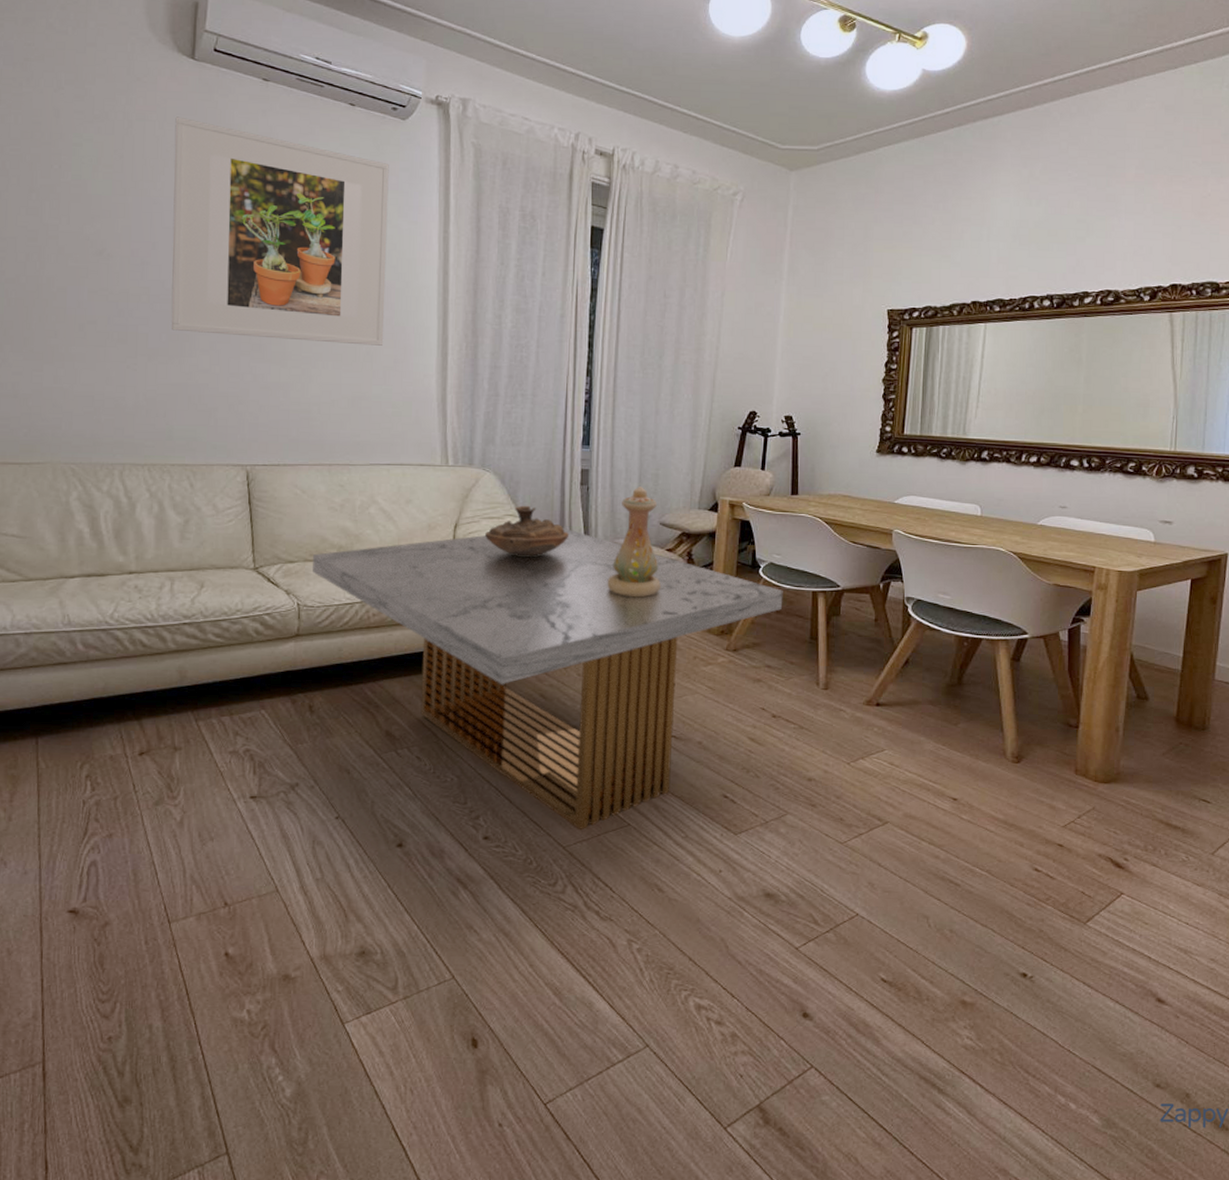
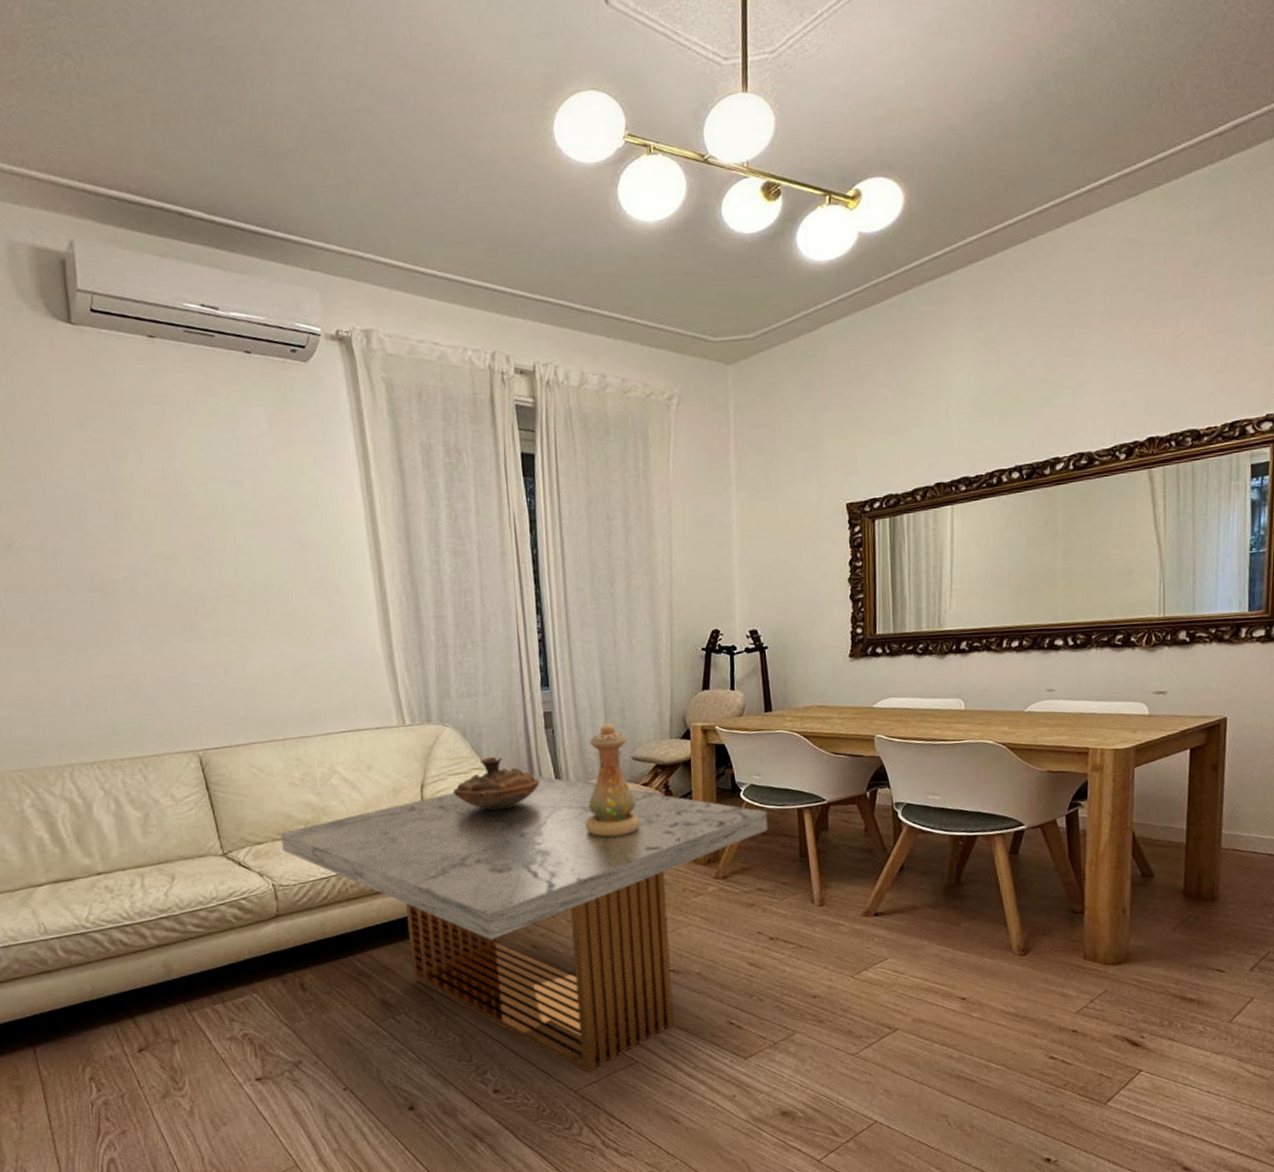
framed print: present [171,116,389,346] -> none [62,389,320,620]

